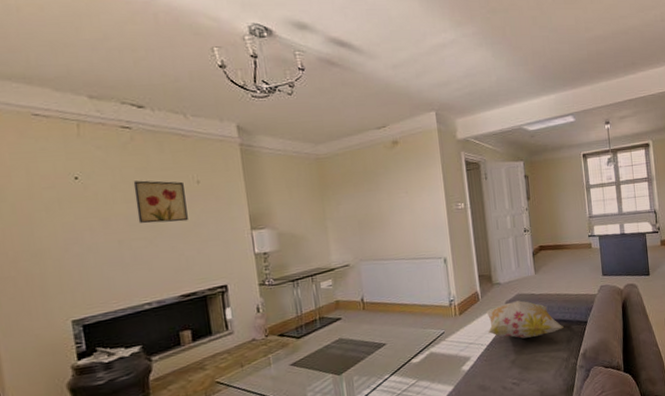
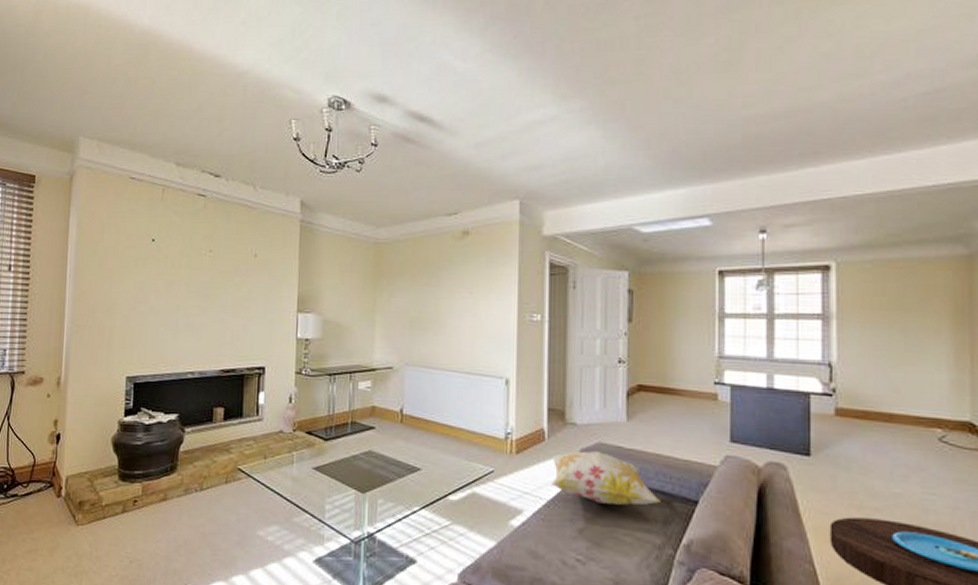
wall art: present [133,180,188,224] -> none [197,248,242,294]

